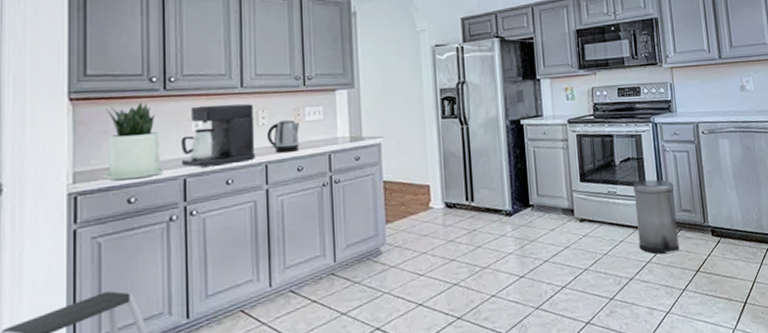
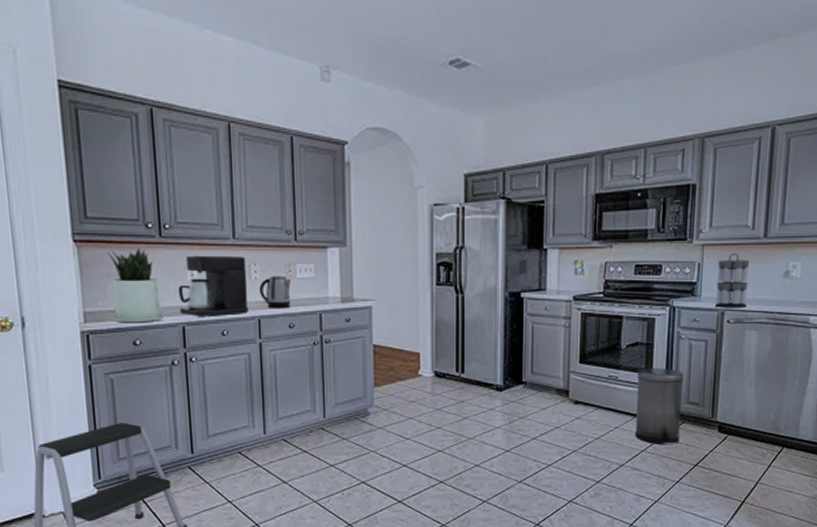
spice rack: none [686,72,716,122] -> present [715,252,750,308]

